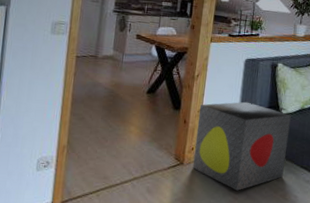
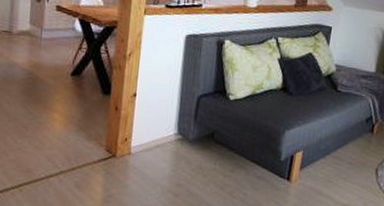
storage bin: present [192,101,291,191] -> none [126,85,240,187]

